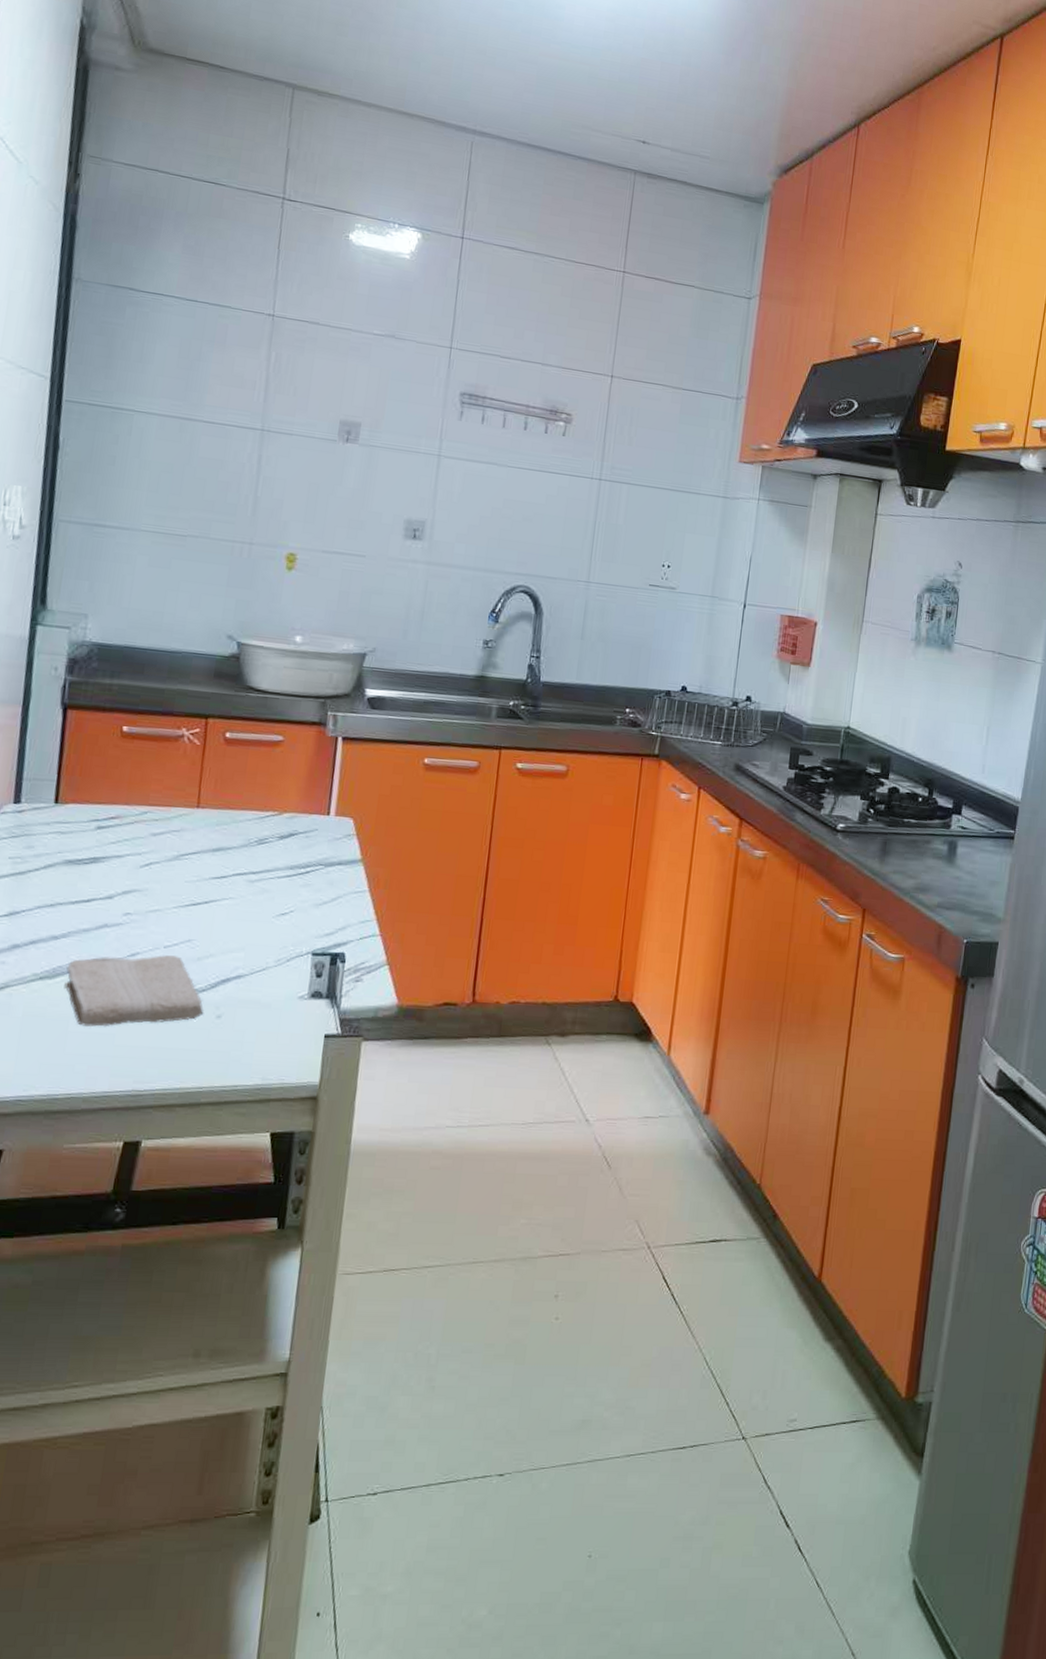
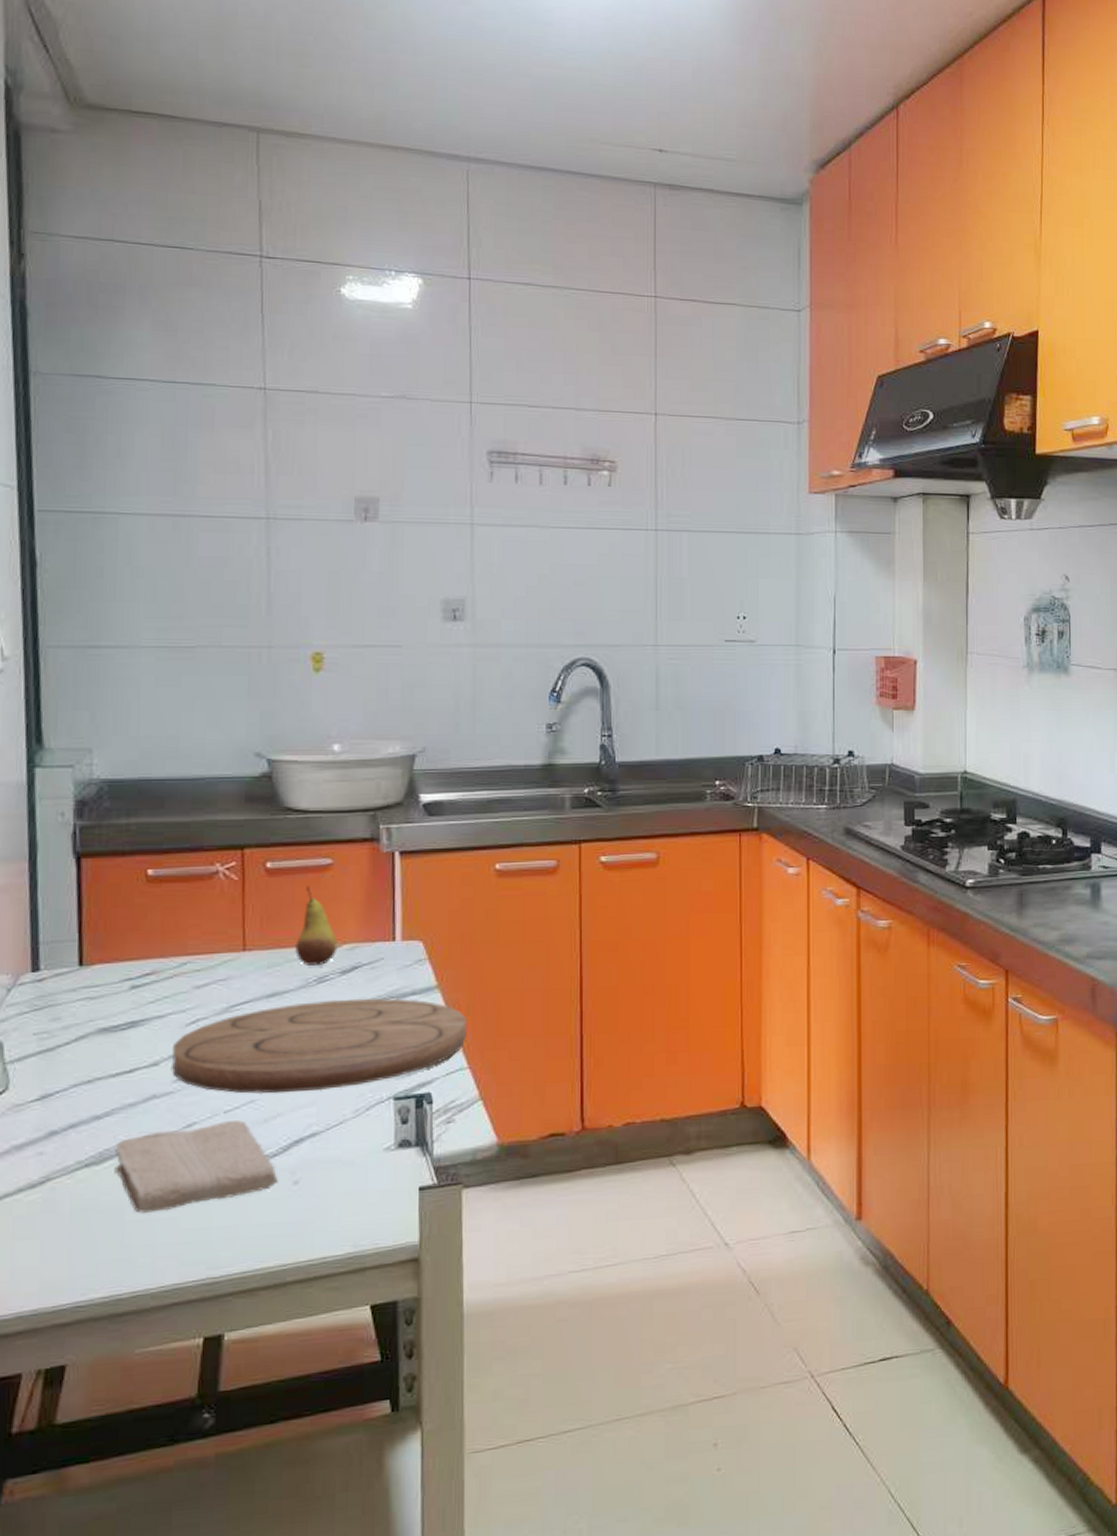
cutting board: none [123,860,384,939] -> present [172,997,468,1095]
fruit: none [242,757,280,829] -> present [295,885,338,966]

